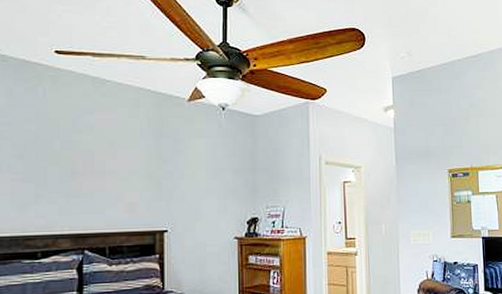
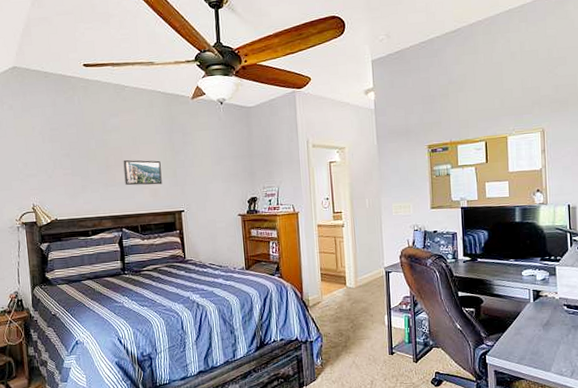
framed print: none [94,166,143,198] -> present [123,159,162,186]

